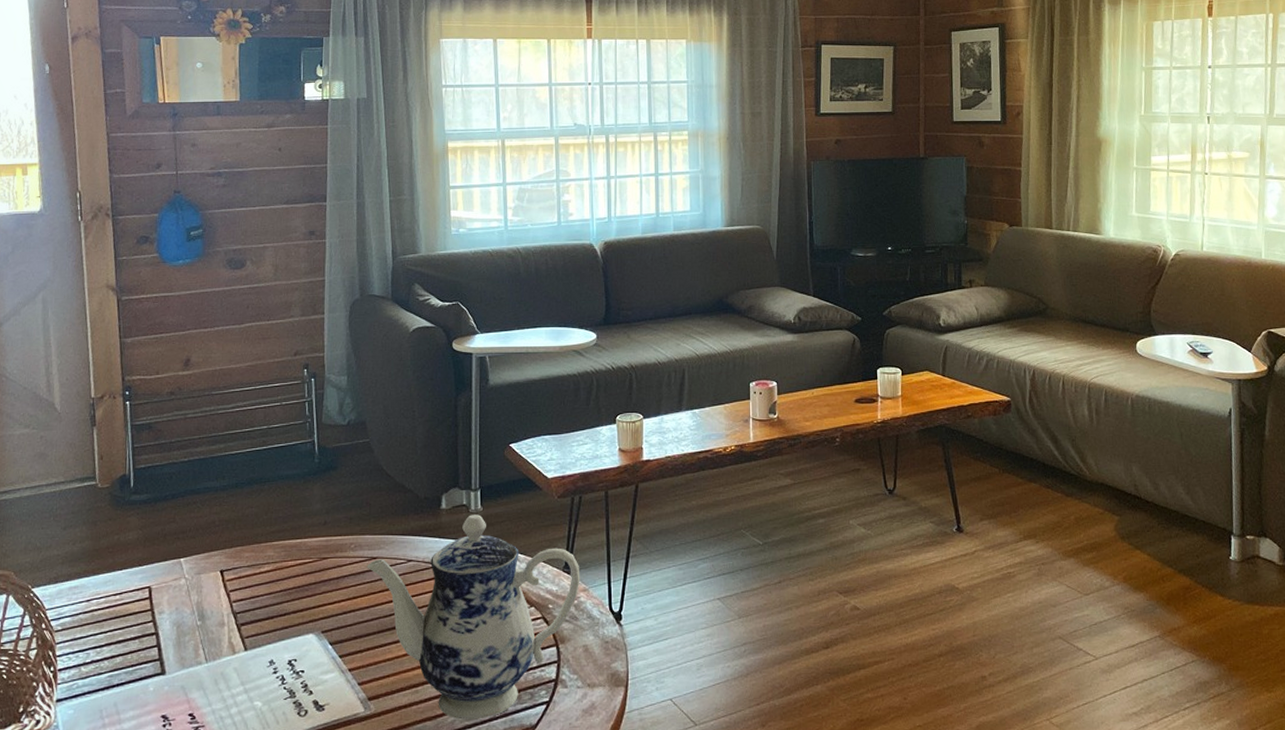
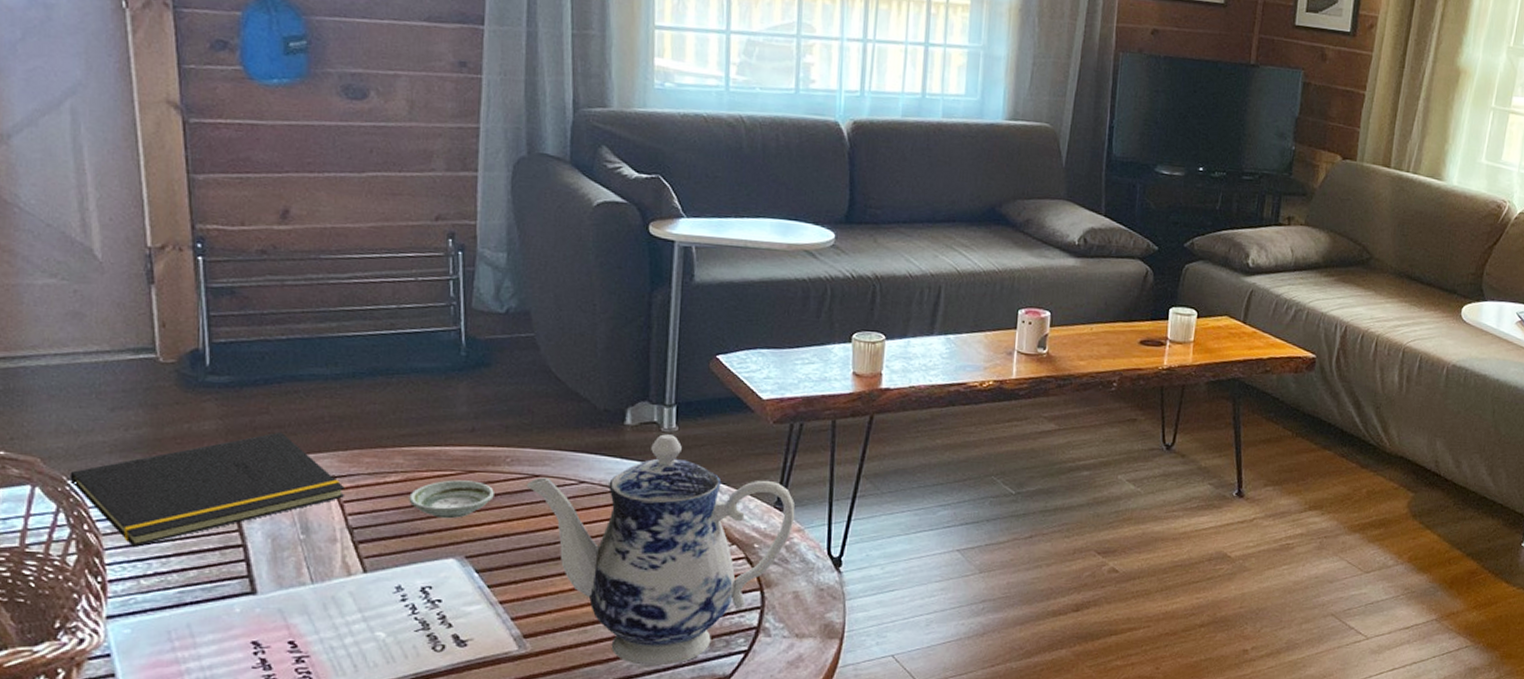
notepad: none [33,536,231,640] -> present [69,431,346,547]
saucer: none [278,566,342,600] -> present [409,480,494,519]

